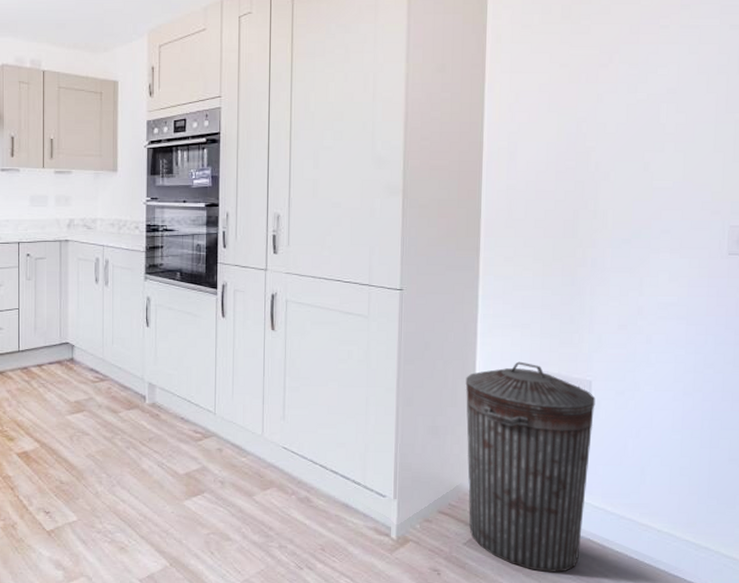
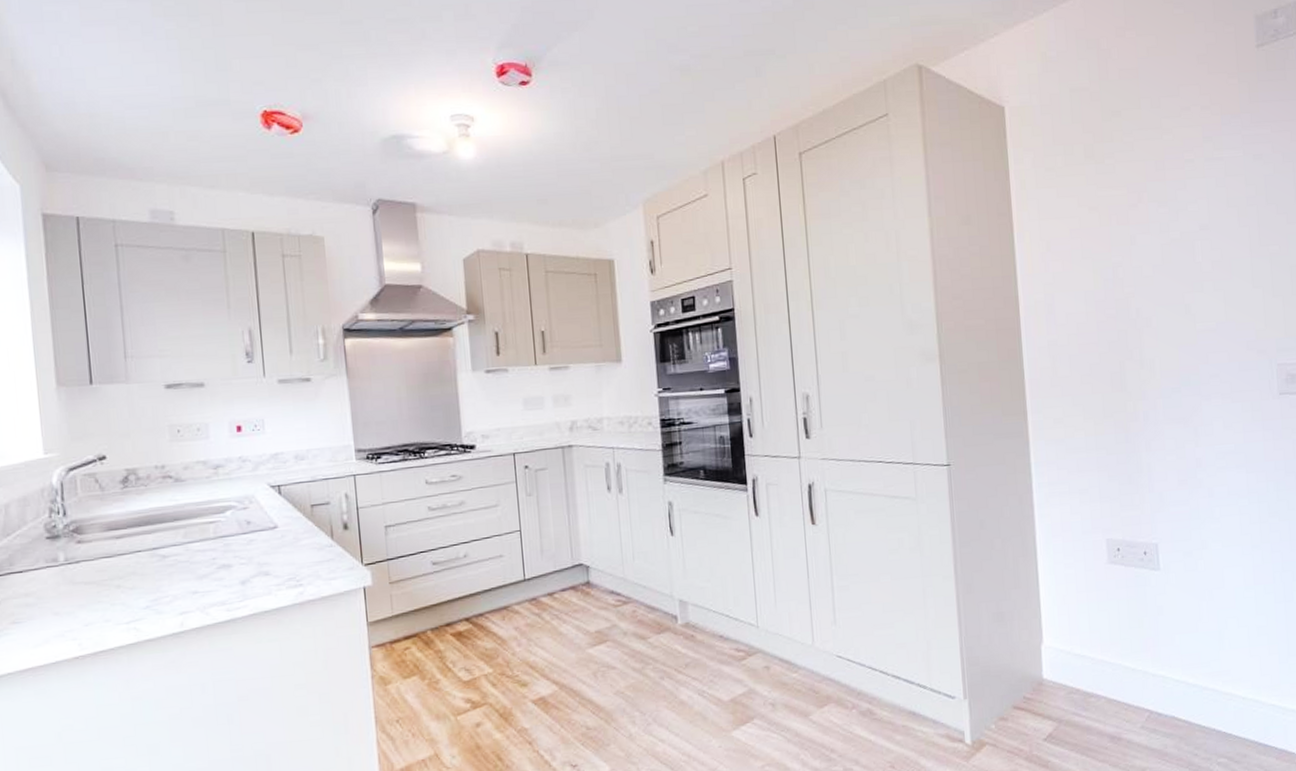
trash can: present [465,361,596,572] -> none [1026,530,1166,760]

